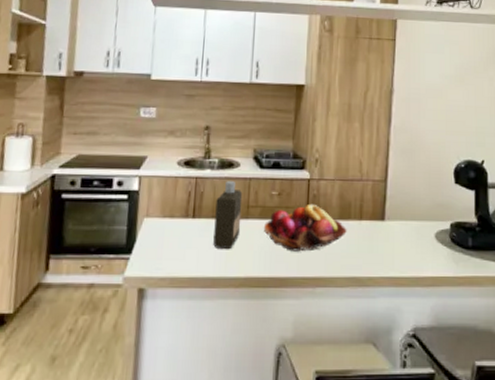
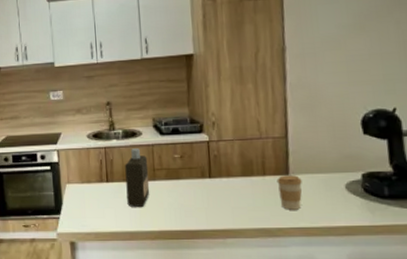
fruit basket: present [264,203,347,252] -> none [171,163,251,207]
coffee cup: none [372,221,396,258] -> present [277,175,302,210]

